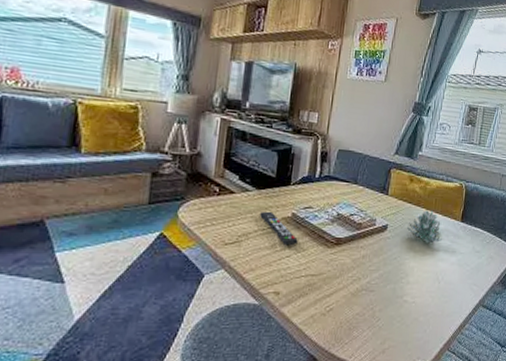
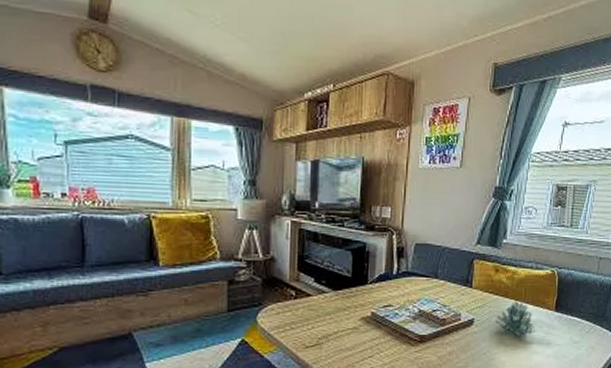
remote control: present [260,211,298,246] -> none [339,312,380,346]

